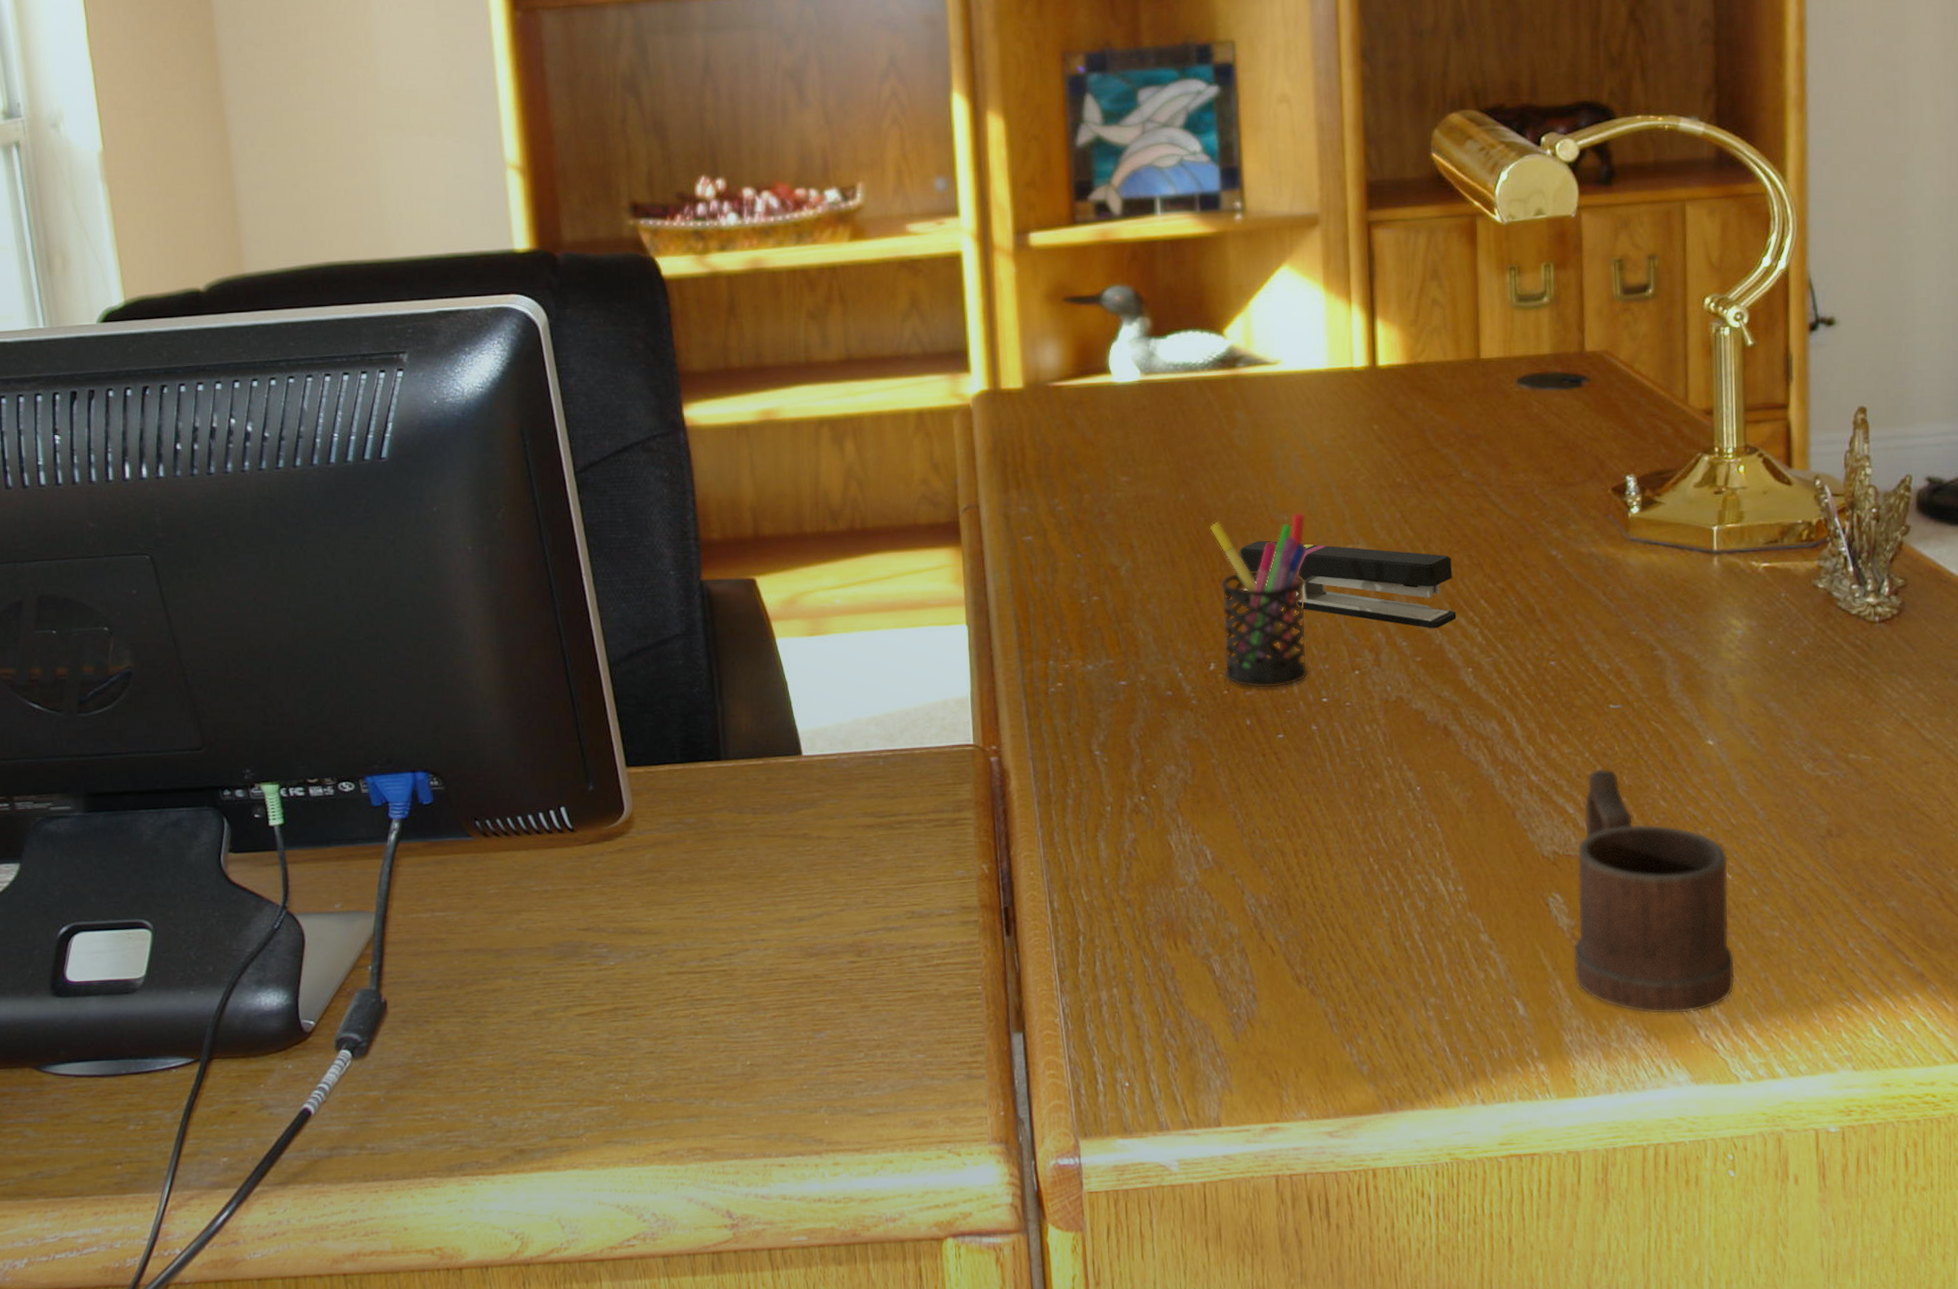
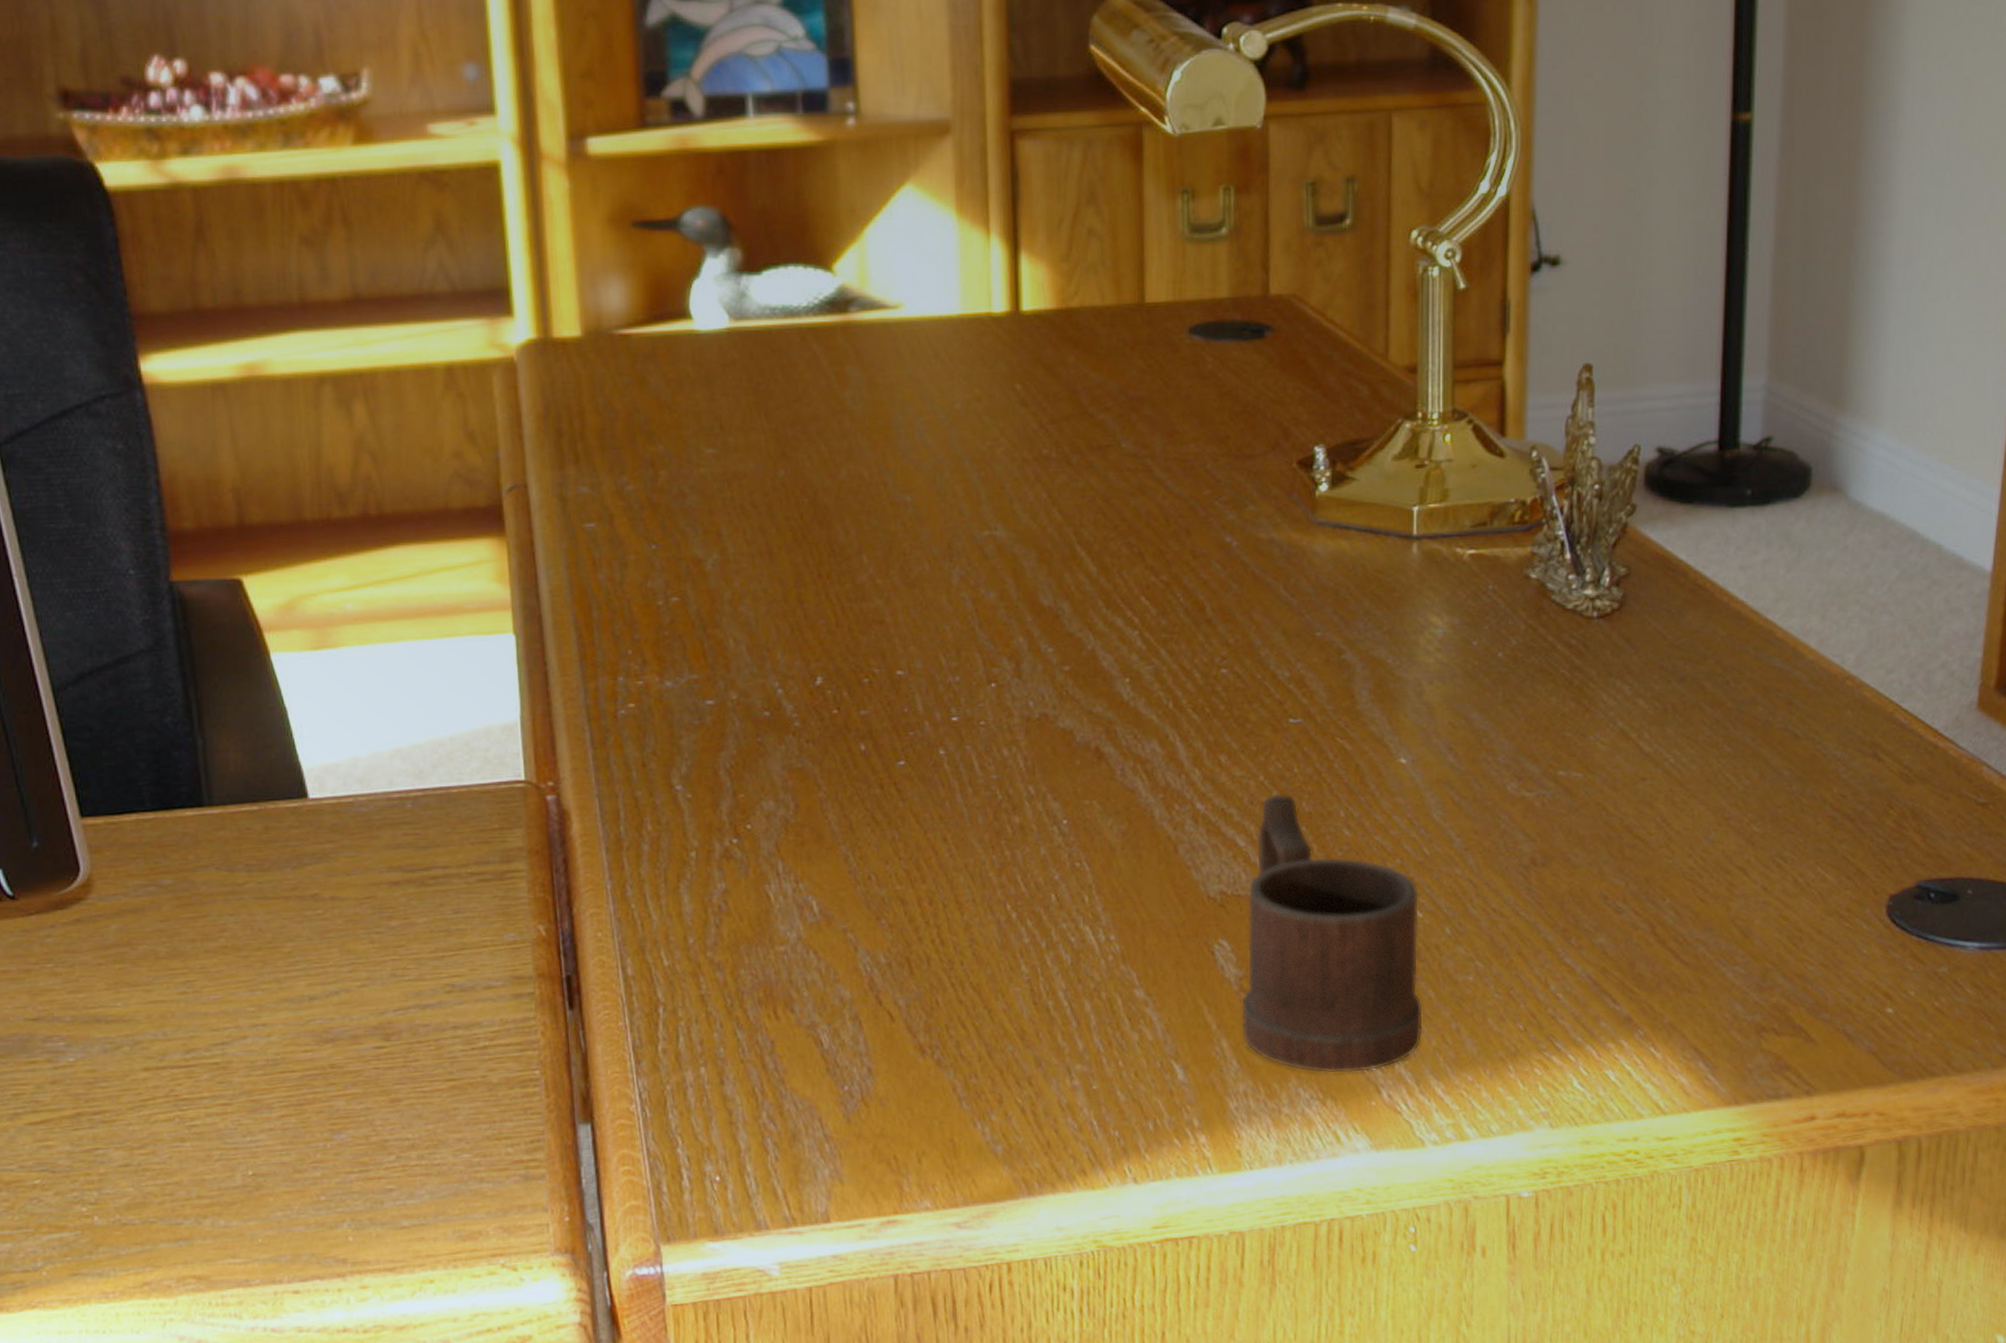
pen holder: present [1209,511,1309,689] -> none [815,491,936,707]
stapler: present [1236,540,1457,629] -> none [848,526,1112,632]

